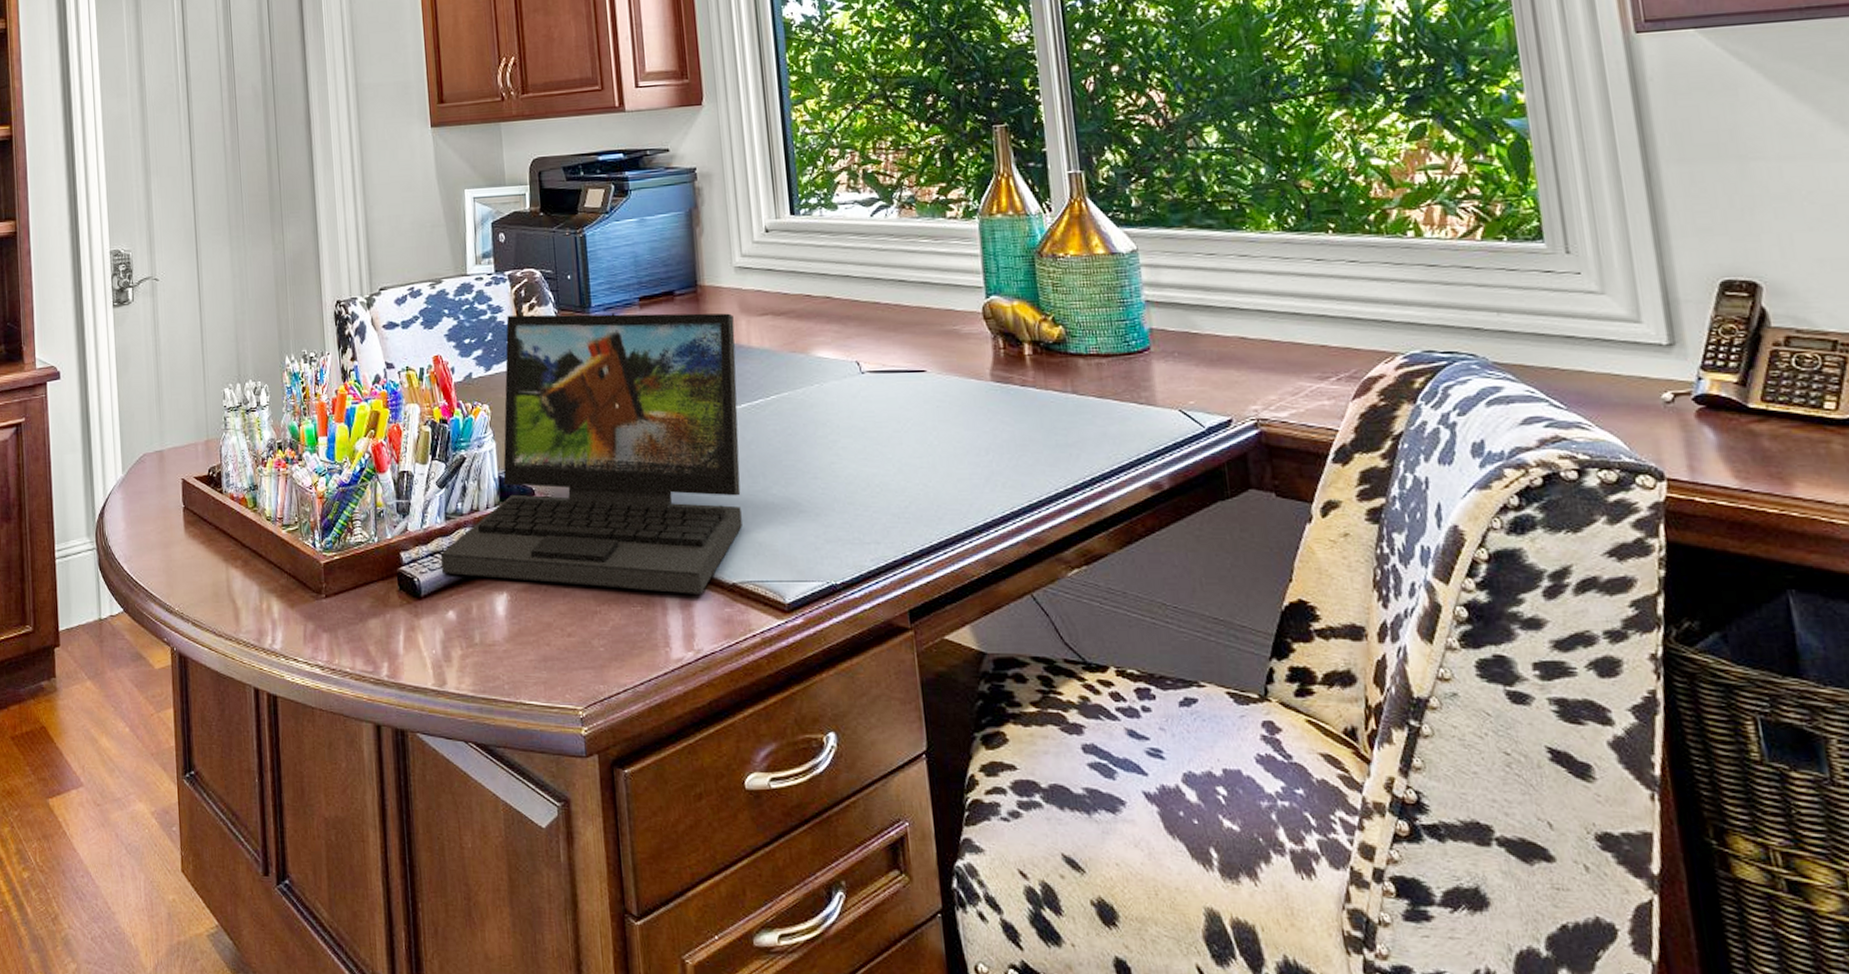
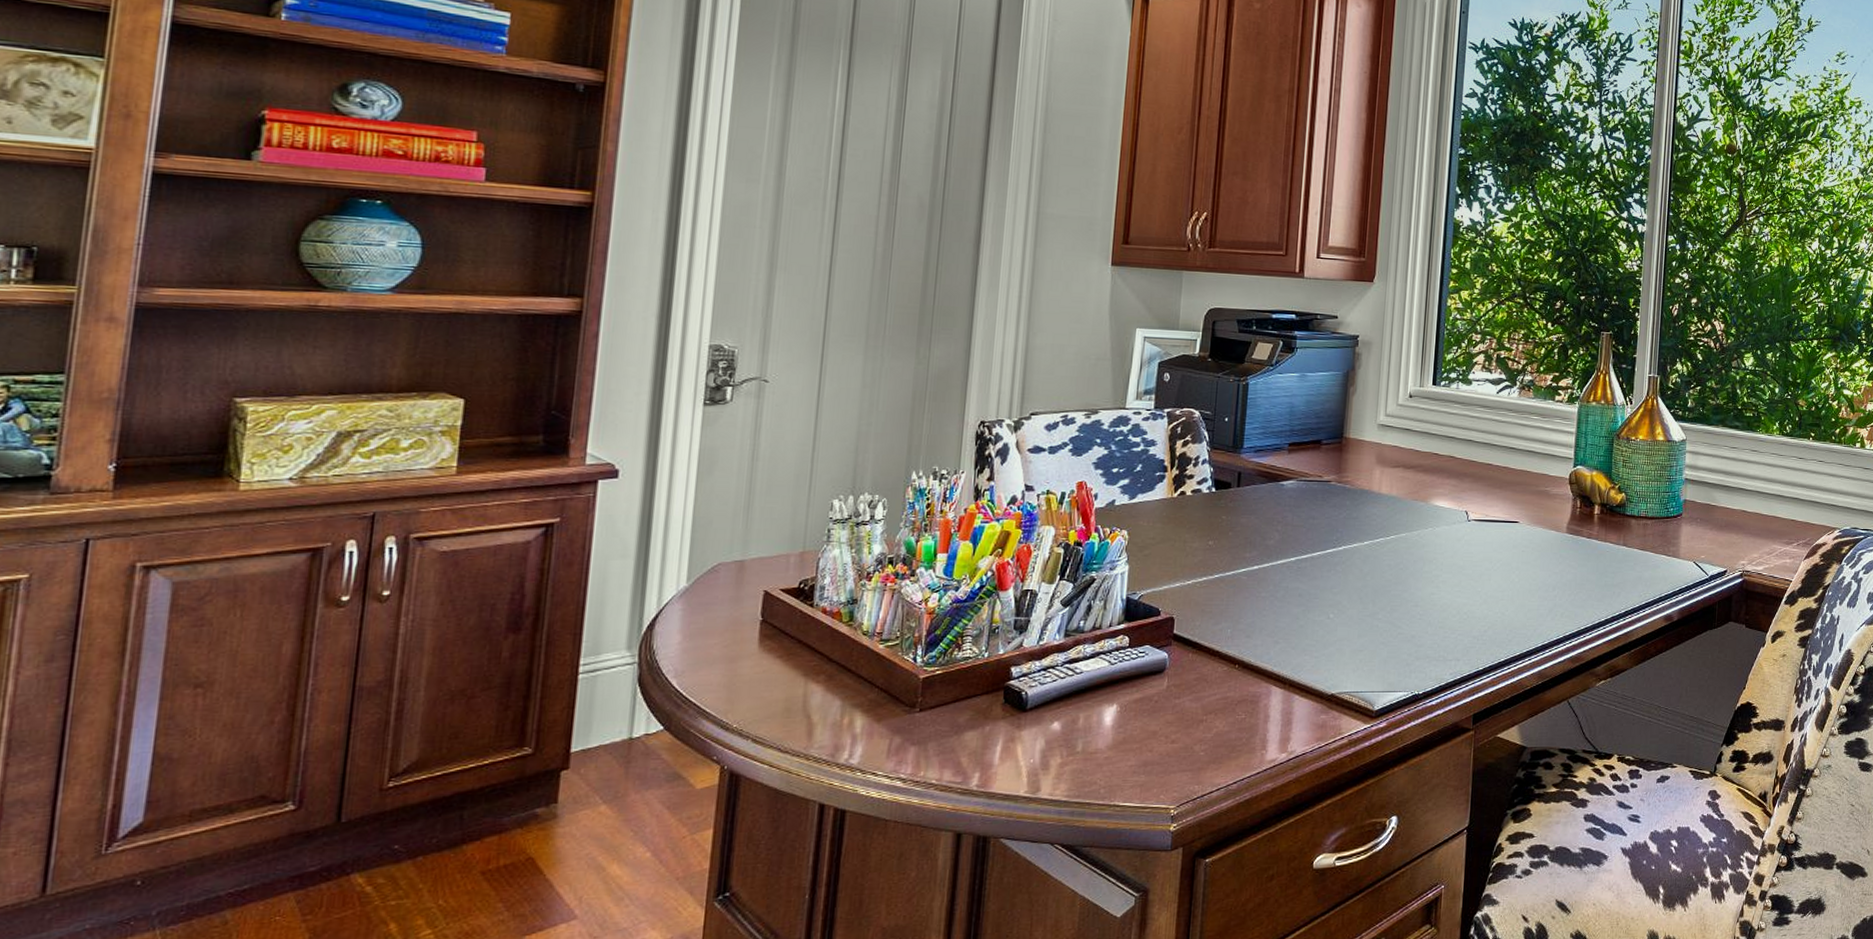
laptop: present [440,313,742,594] -> none [1052,449,1370,704]

